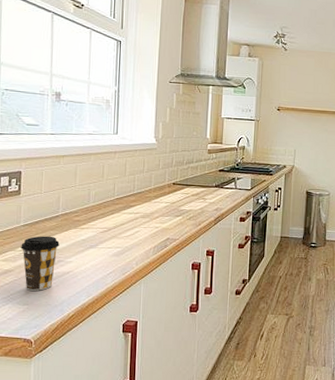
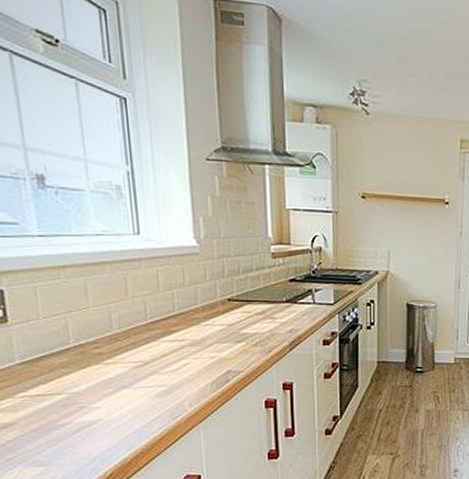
coffee cup: present [21,236,60,291] -> none [21,376,78,448]

